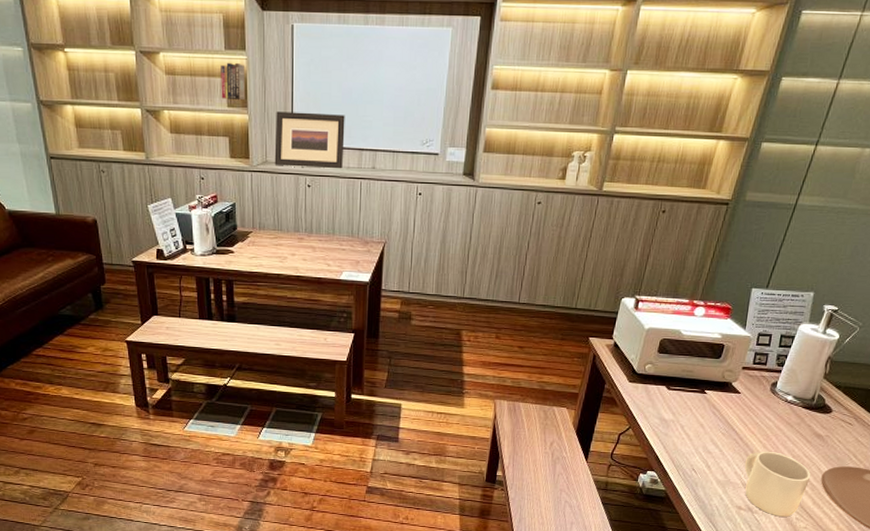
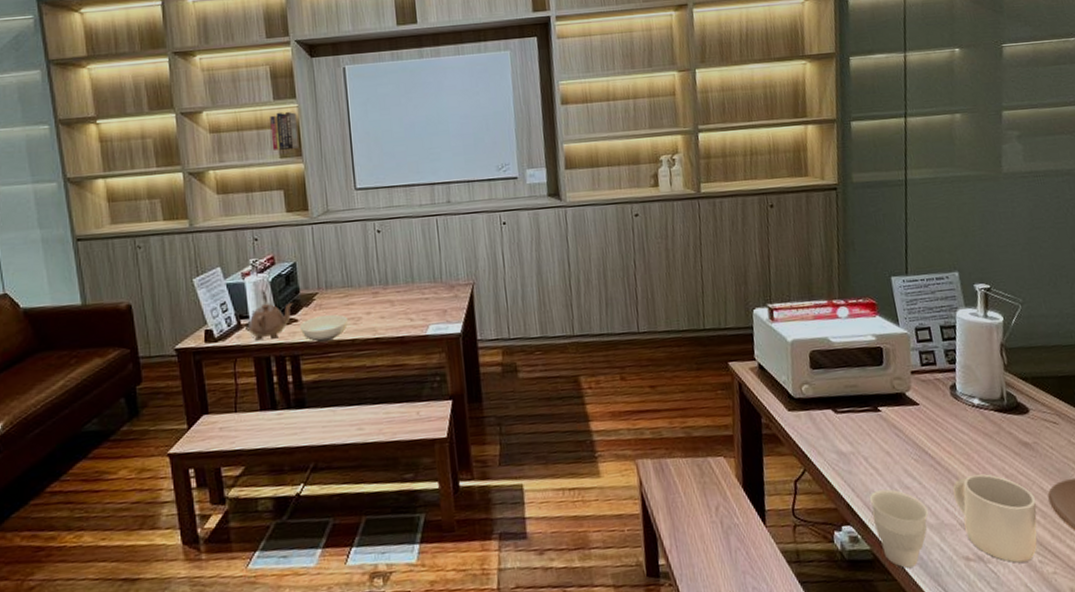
teapot: none [193,234,231,264] -> present [248,303,293,341]
bowl: none [235,251,276,273] -> present [299,314,349,343]
picture frame: present [274,111,345,169] -> none [334,150,414,214]
cup: none [673,451,721,507] -> present [869,489,929,568]

